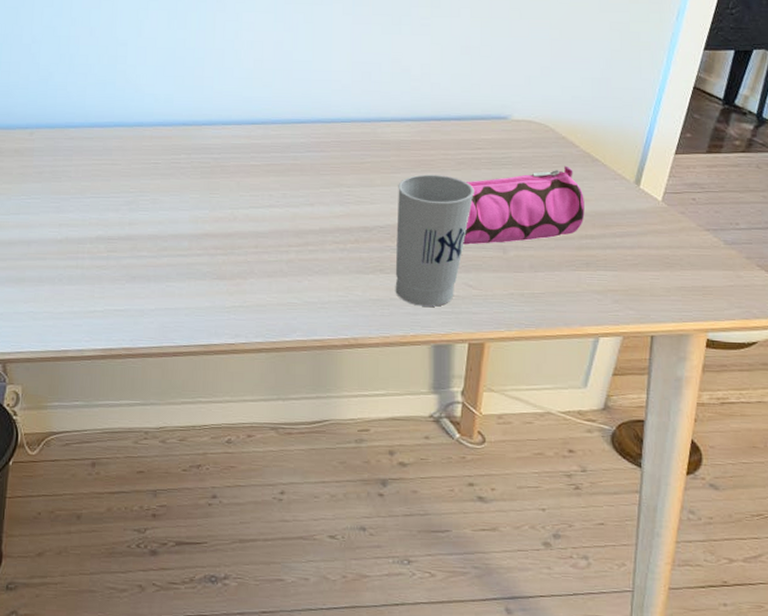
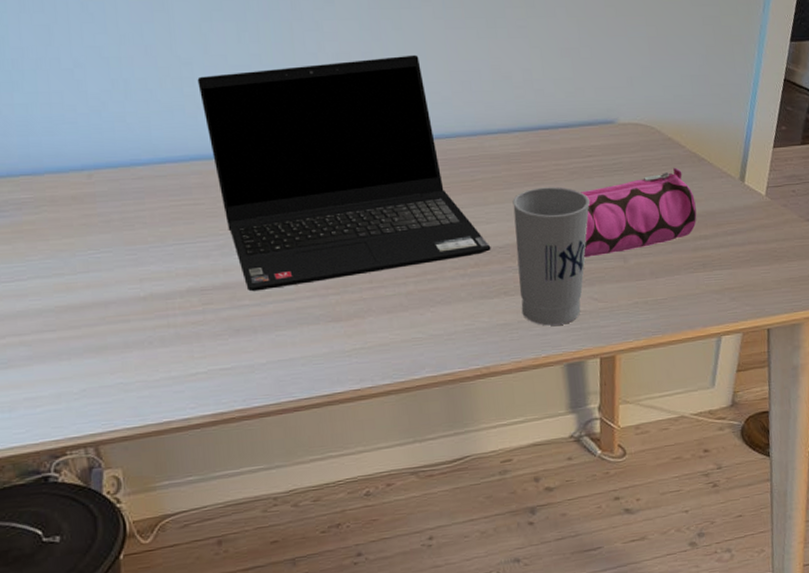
laptop computer: none [129,45,372,245] -> present [197,54,491,292]

